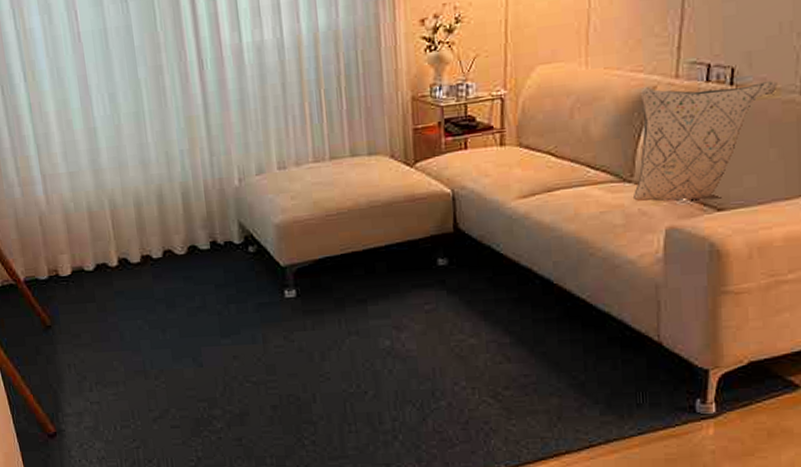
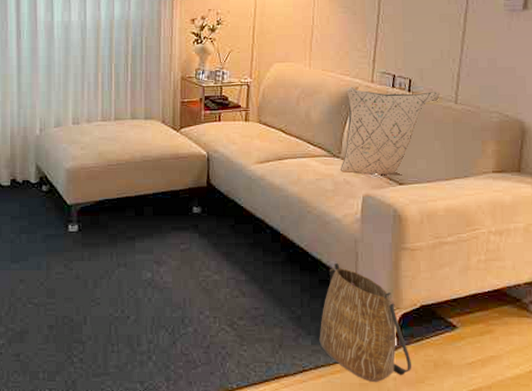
tote bag: none [610,315,736,458] -> present [319,262,411,383]

